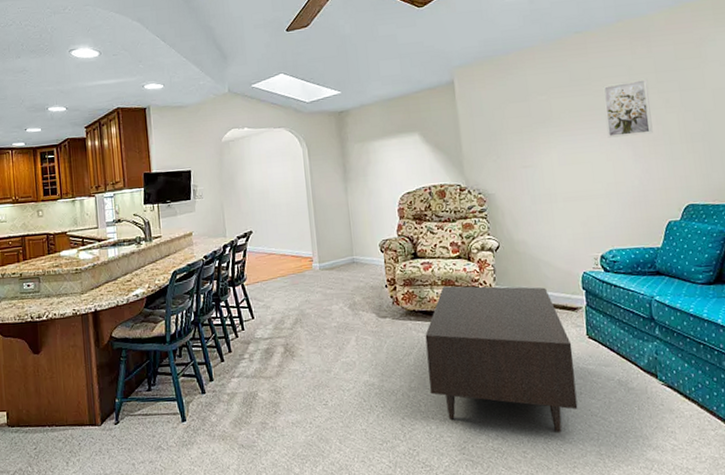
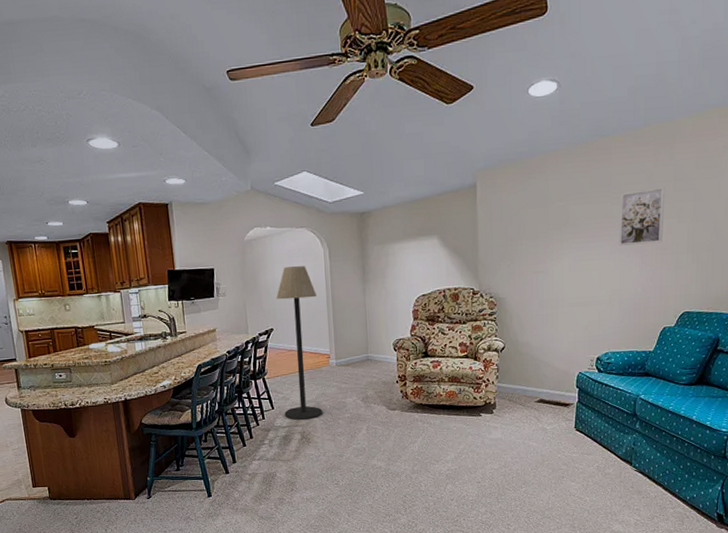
floor lamp: none [255,166,308,331] -> present [276,266,323,421]
coffee table: present [425,286,578,432] -> none [430,382,560,509]

